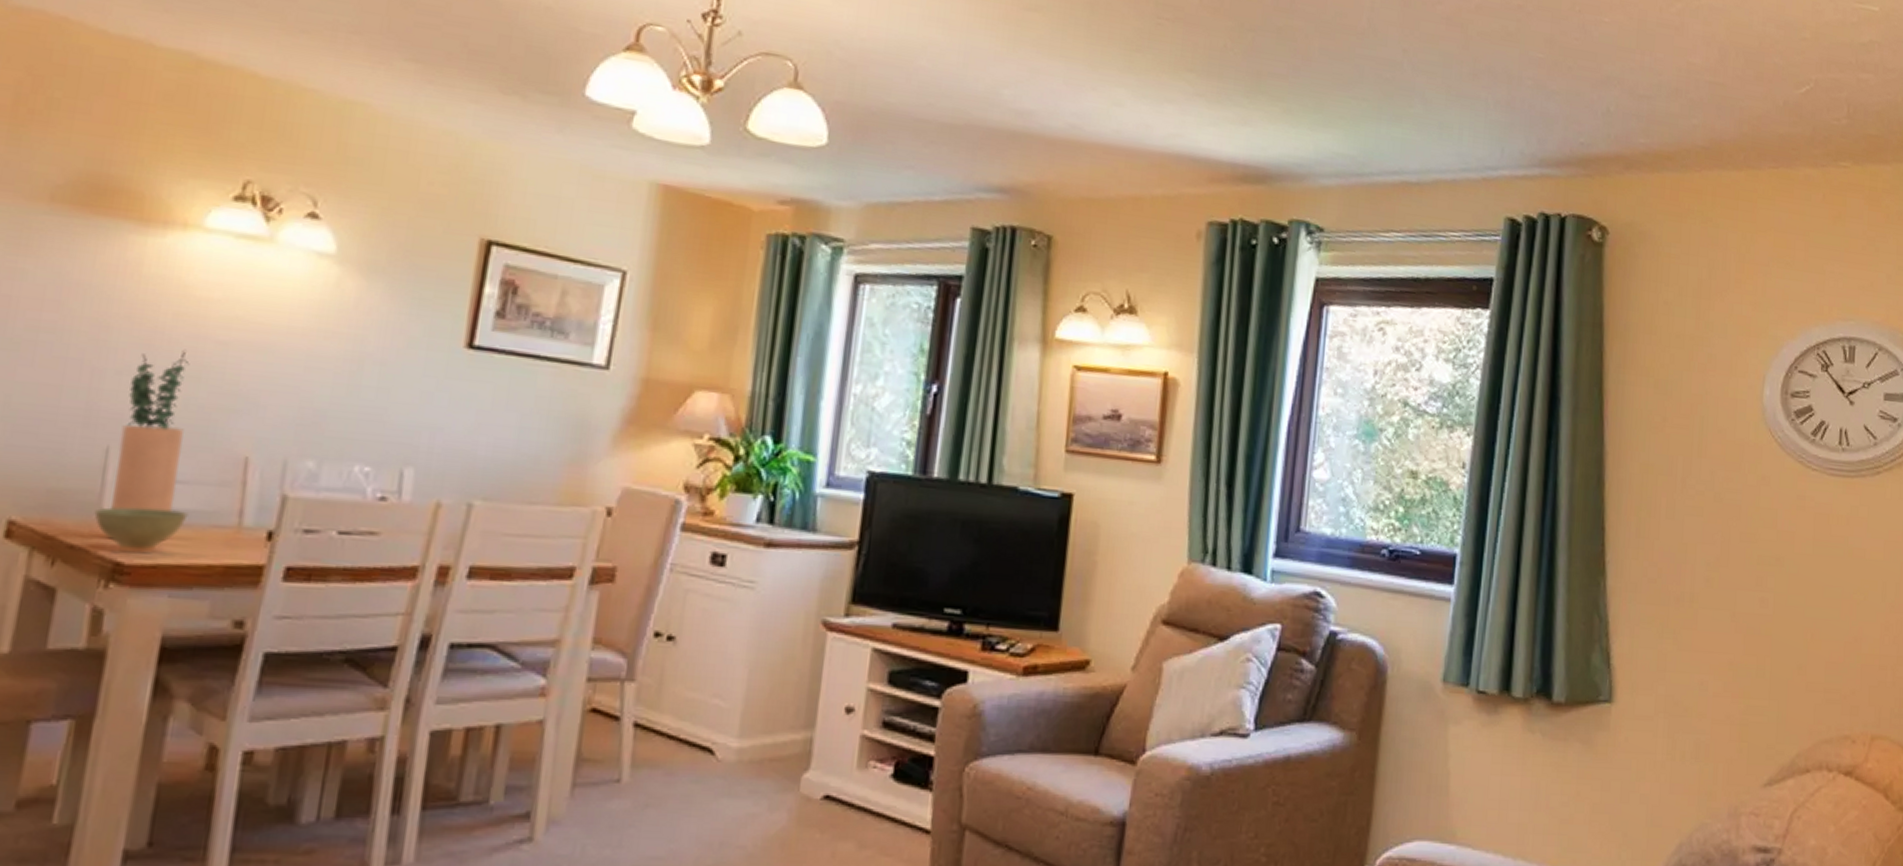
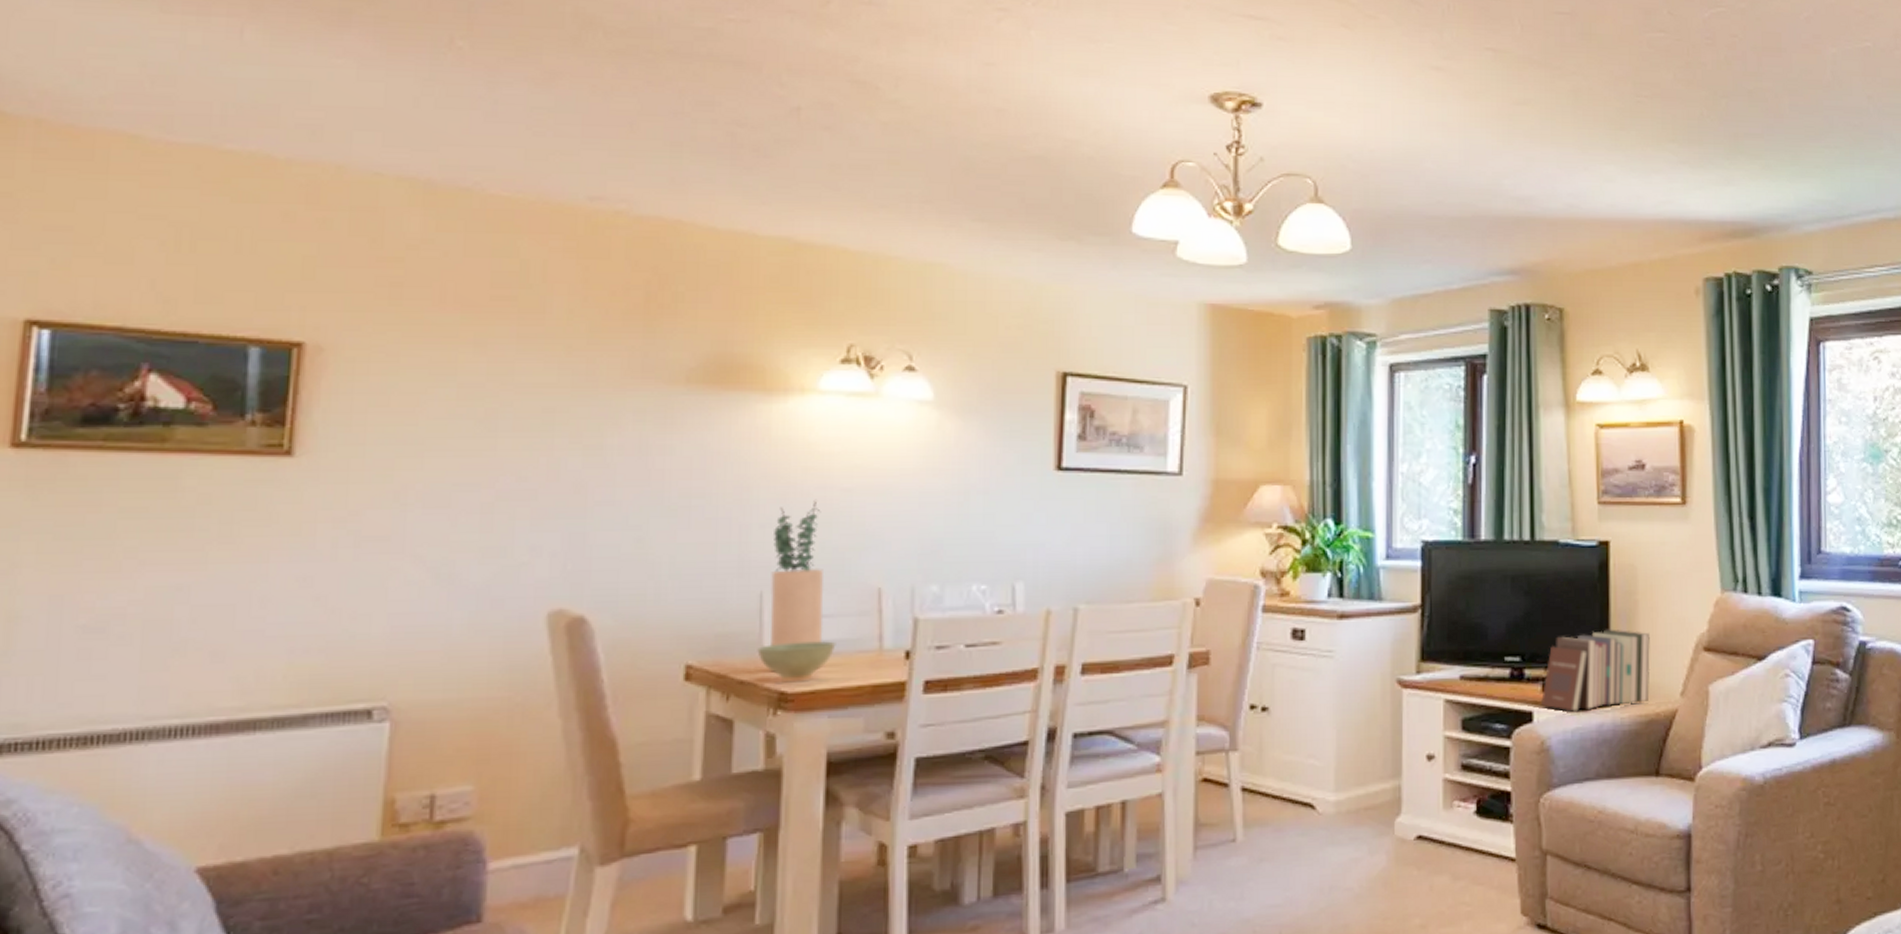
books: none [978,589,1106,676] -> present [1541,629,1650,712]

